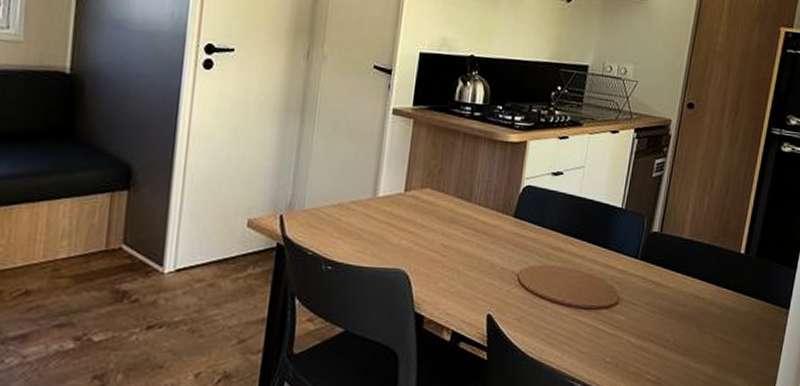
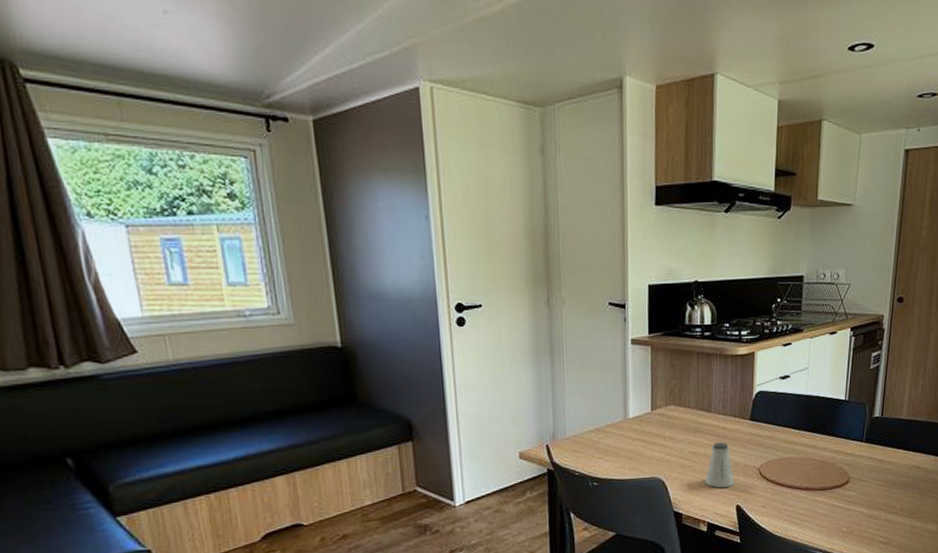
saltshaker: none [455,237,489,291] -> present [705,442,734,488]

